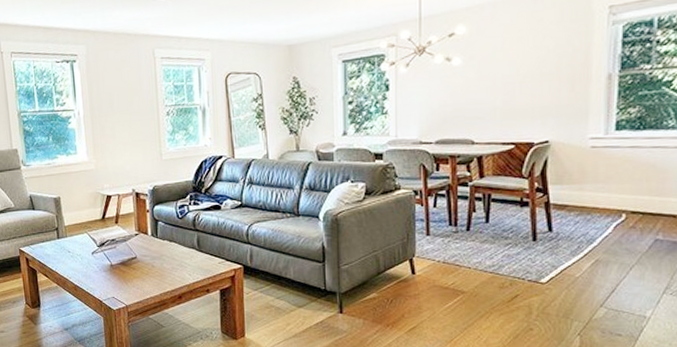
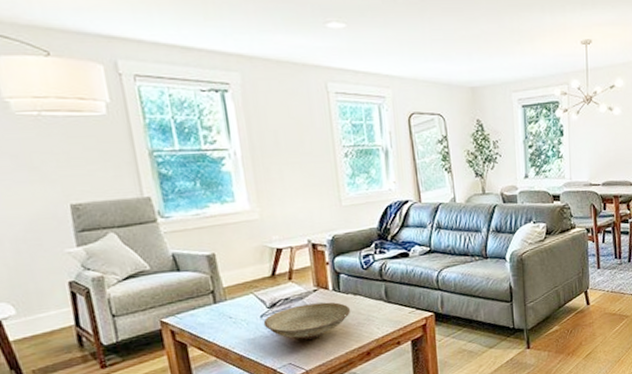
decorative bowl: none [94,246,166,278] -> present [263,302,351,340]

